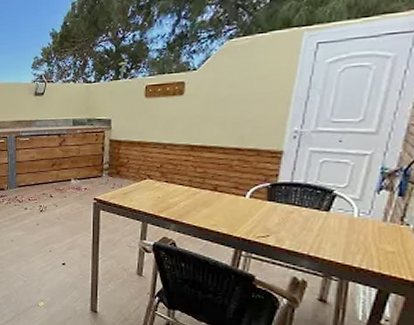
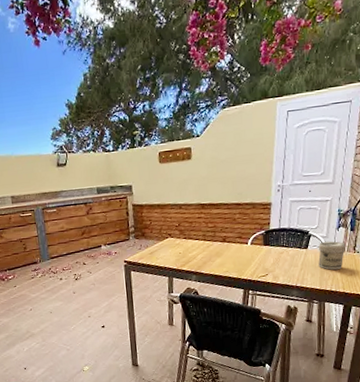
jar: none [344,205,388,244] -> present [318,240,346,270]

